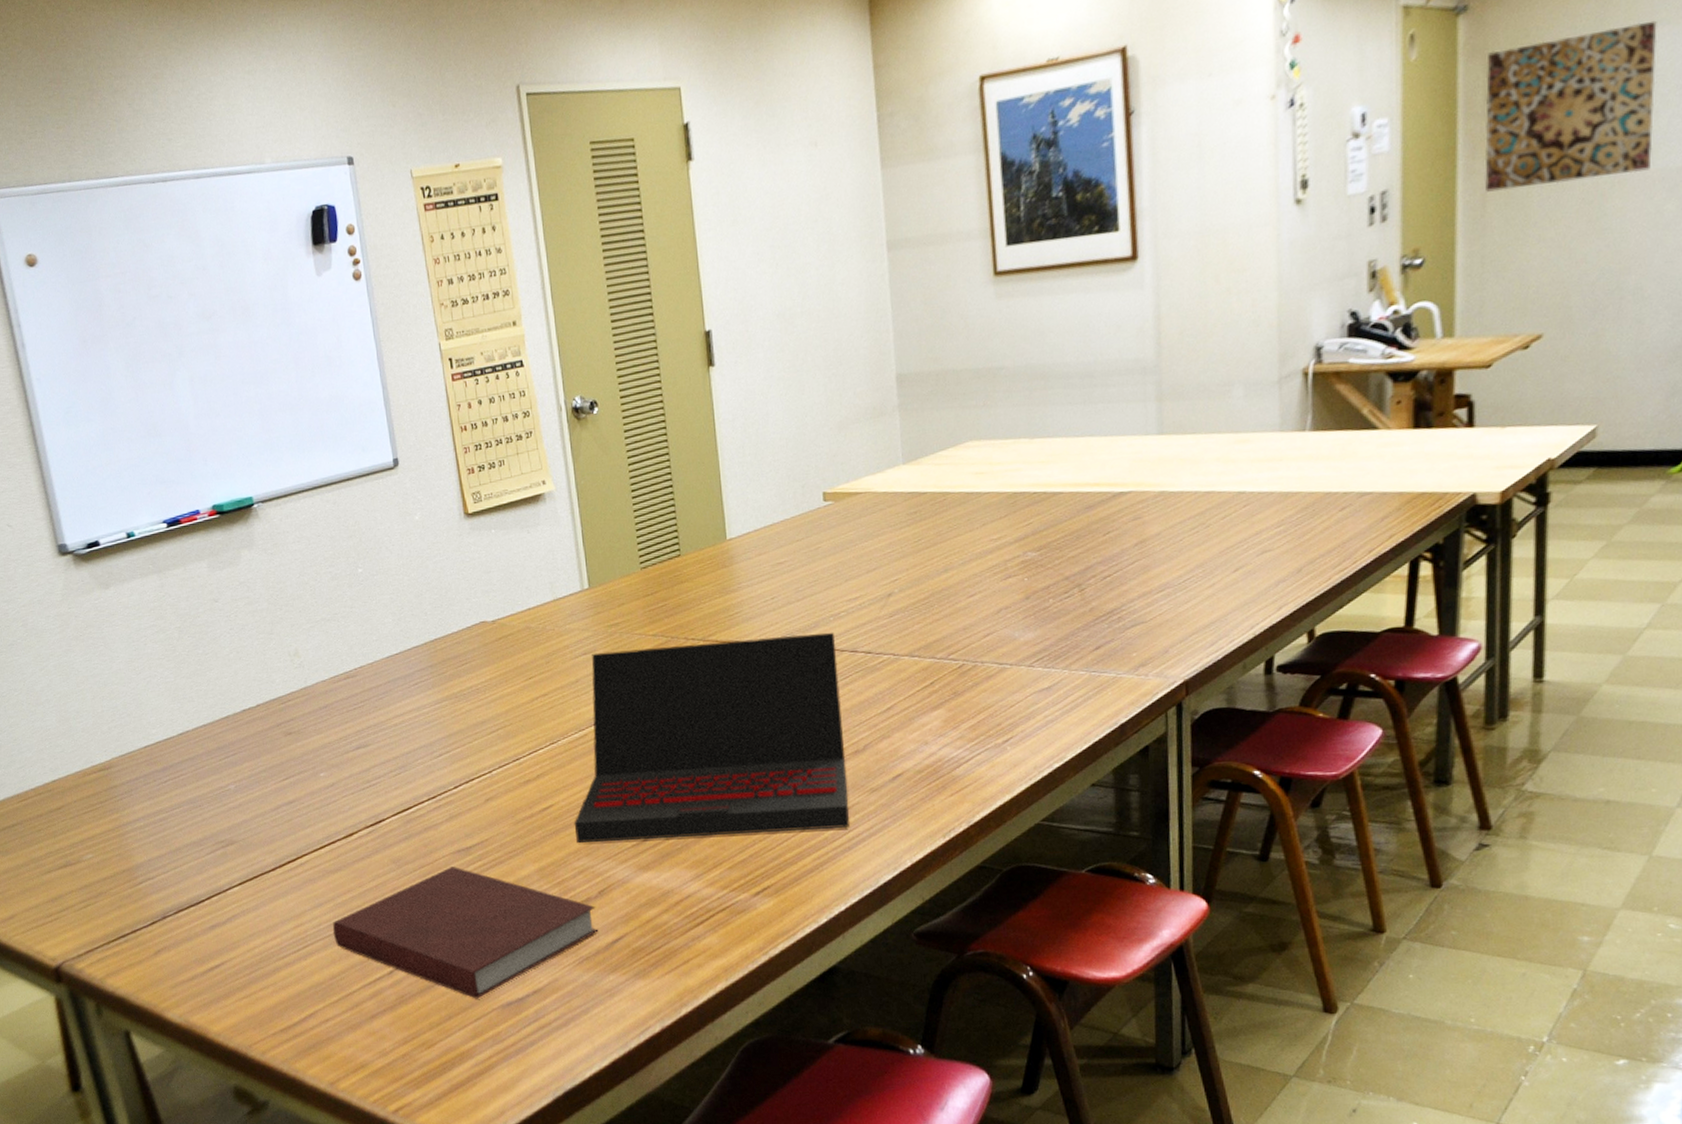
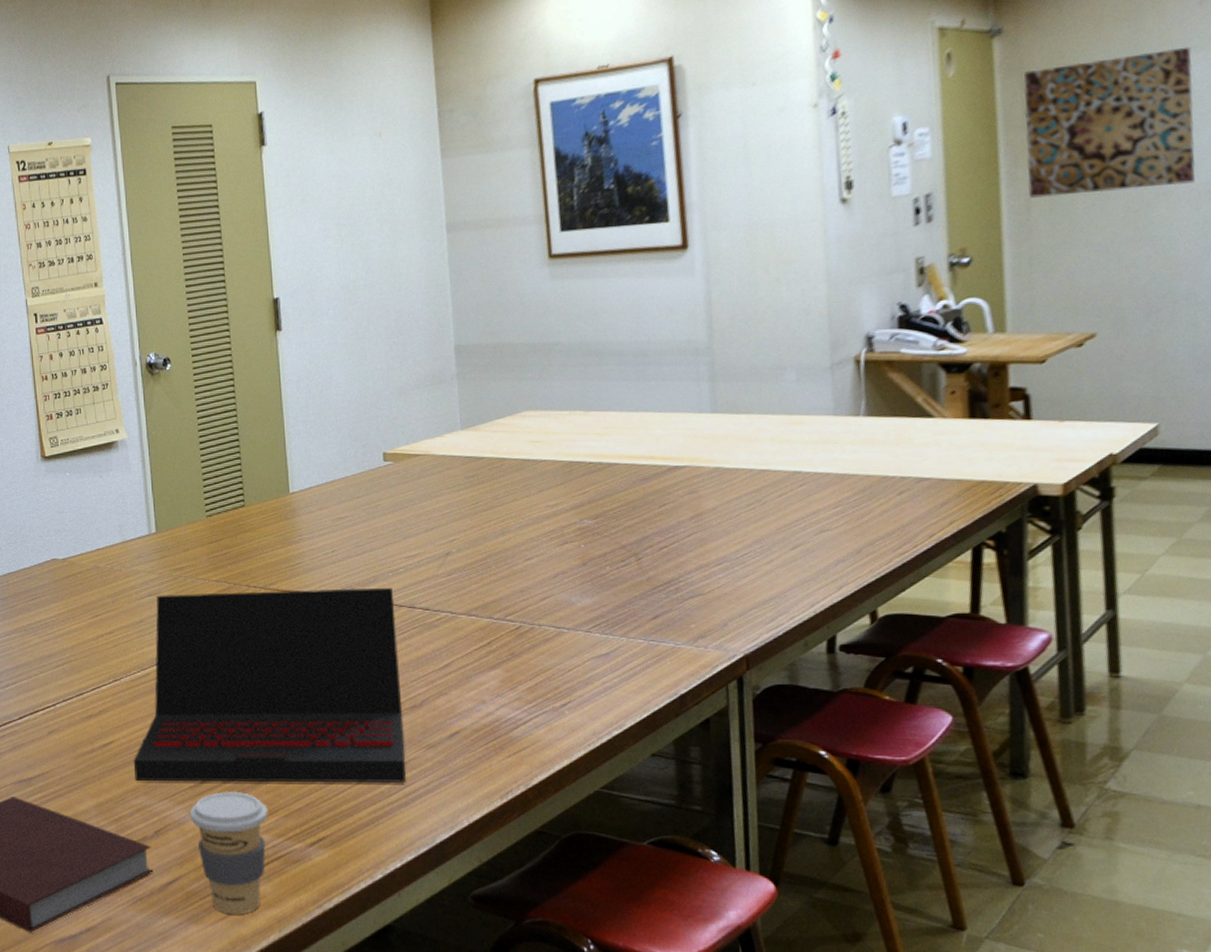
coffee cup: none [634,847,712,967] -> present [190,792,268,915]

